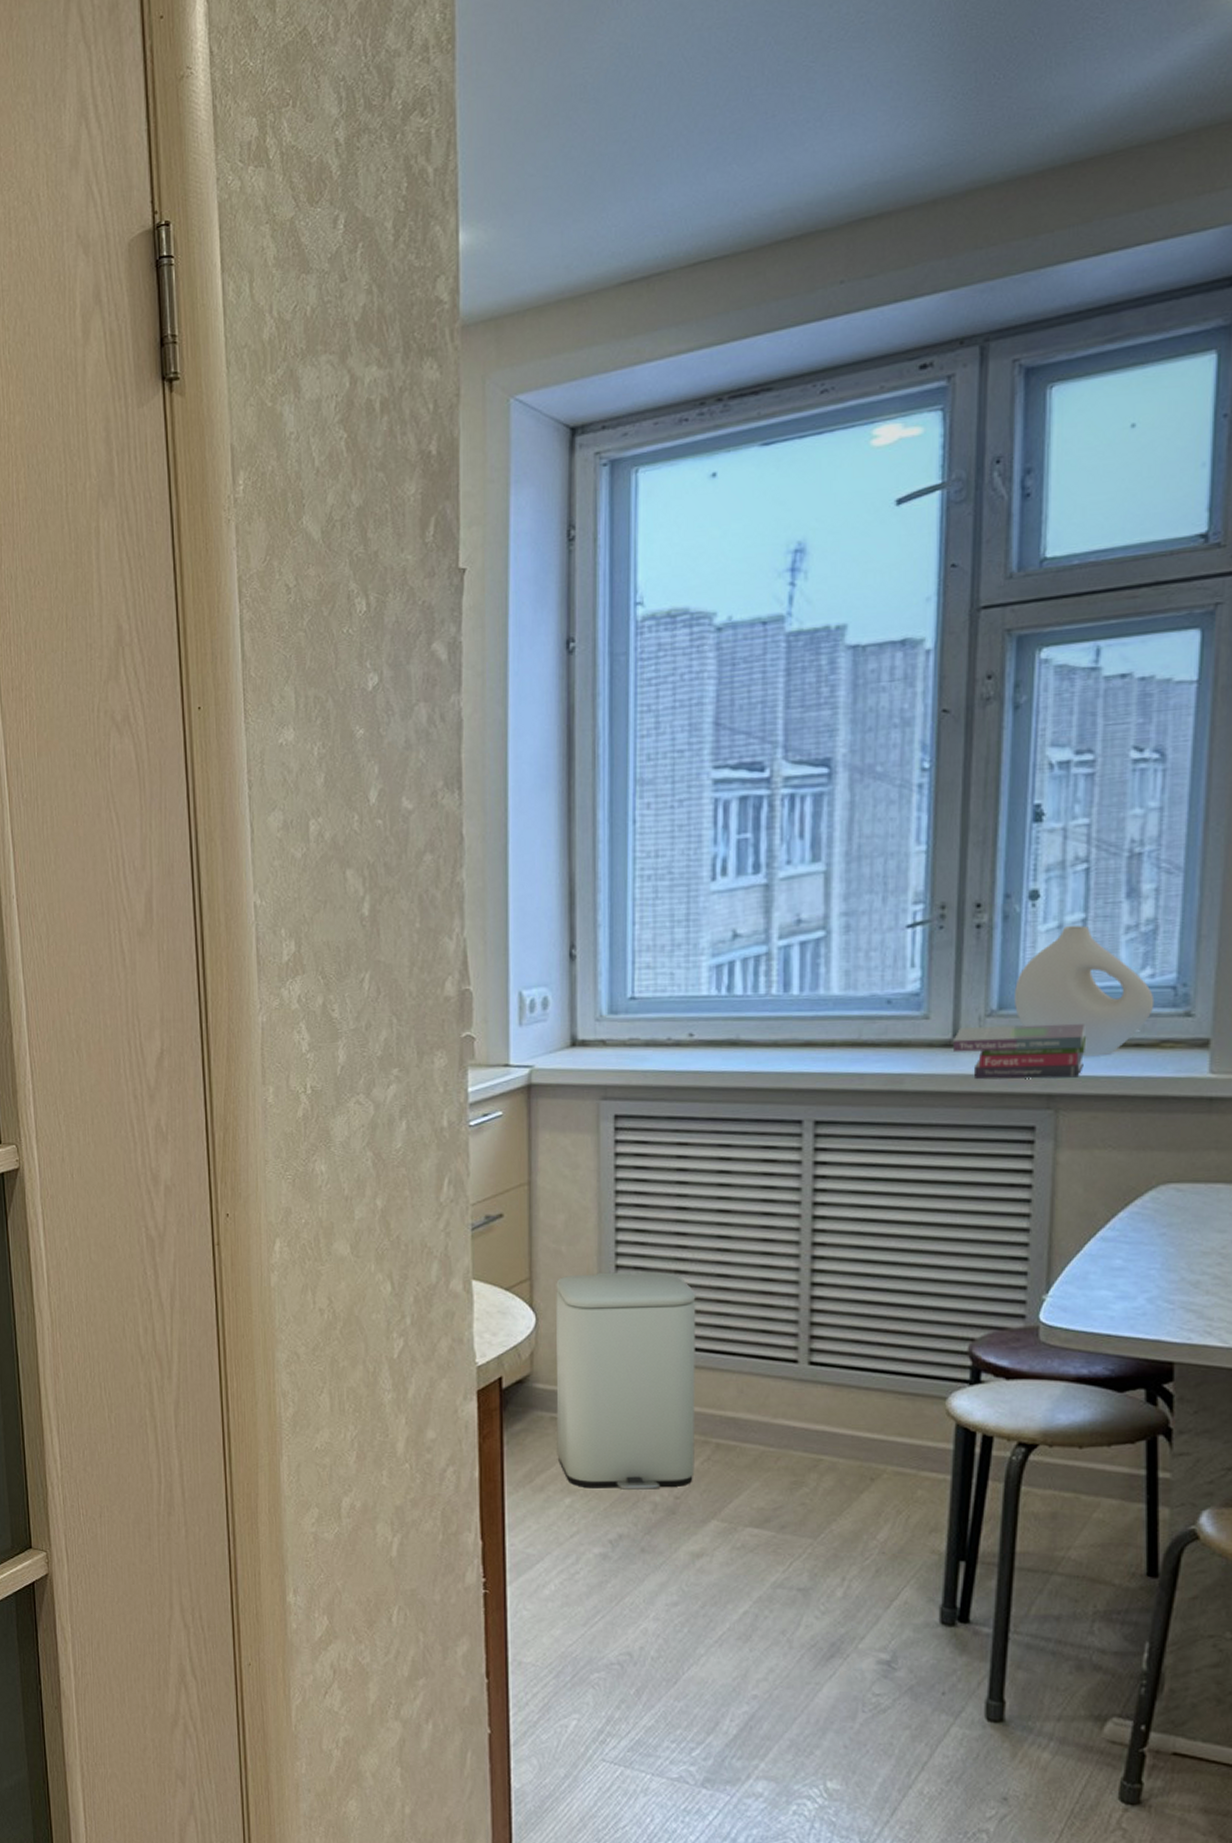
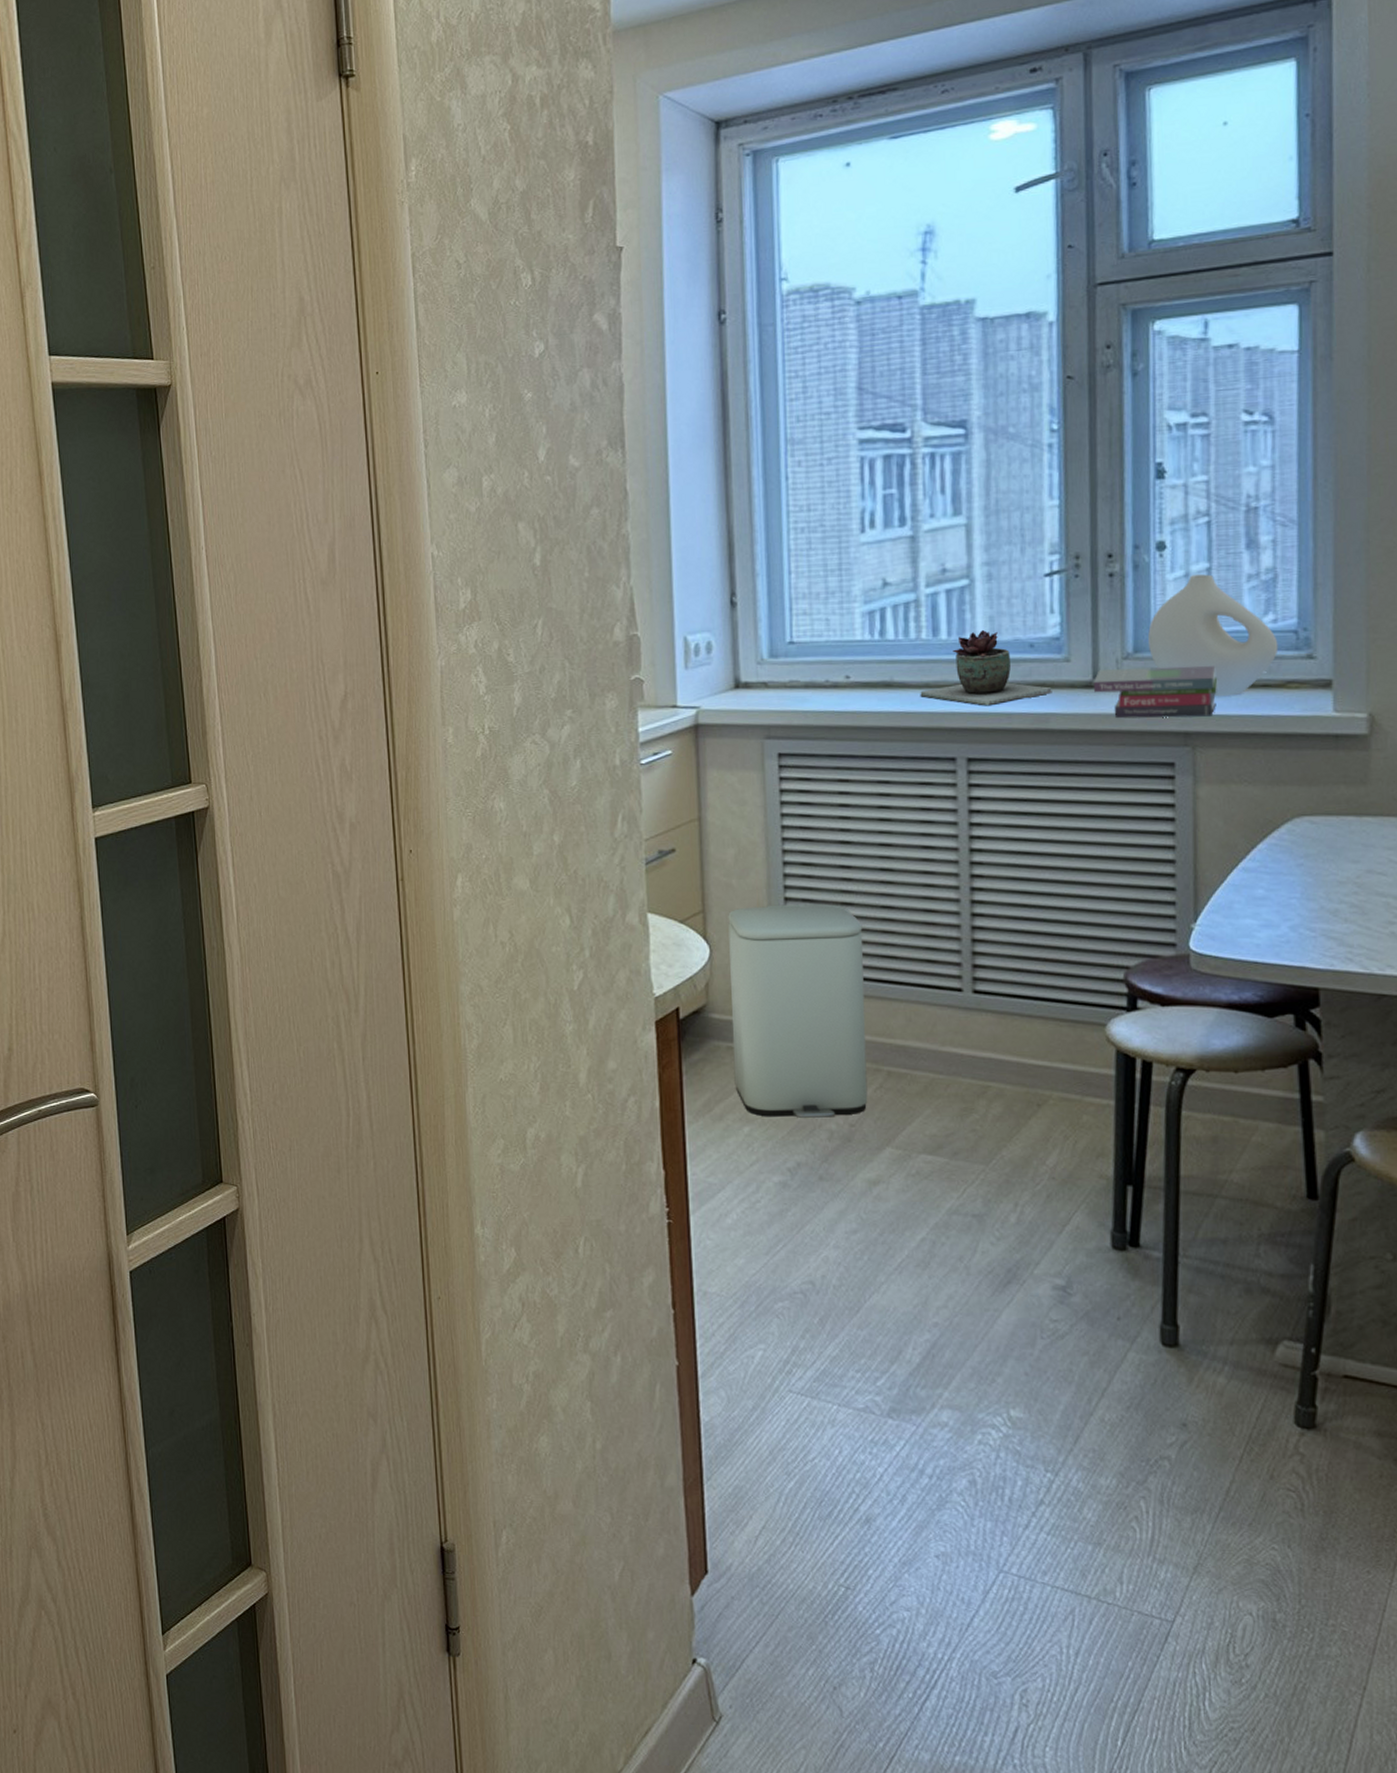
succulent plant: none [767,984,908,1066] -> present [920,629,1052,706]

